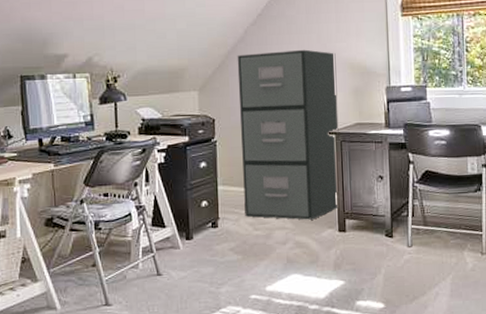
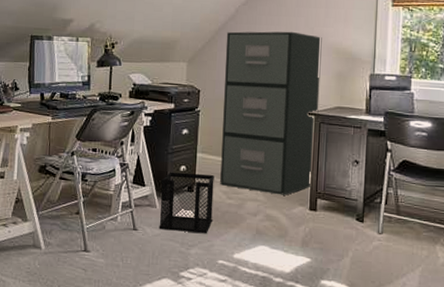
wastebasket: none [182,207,241,272] -> present [159,172,214,233]

